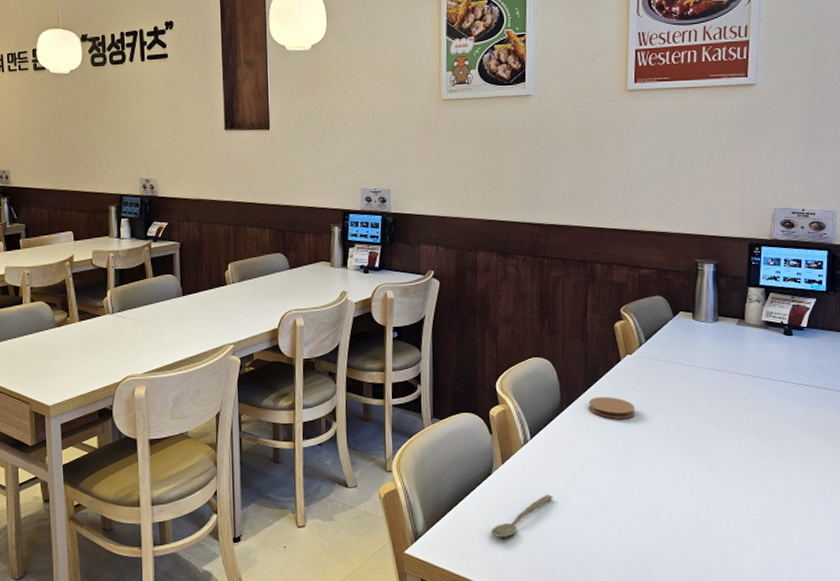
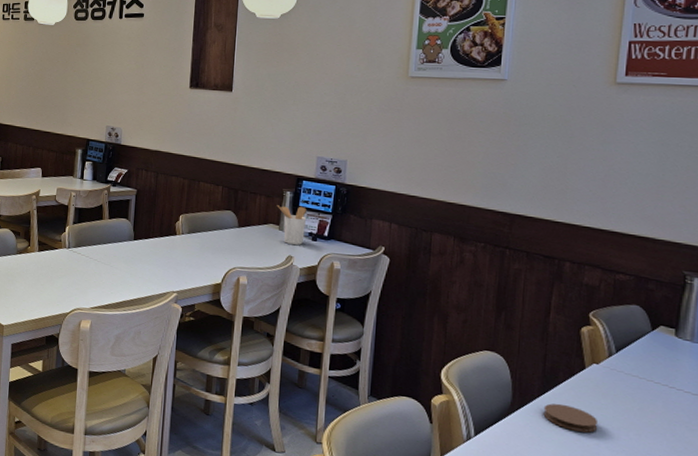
utensil holder: none [326,240,357,279] -> present [277,205,307,245]

